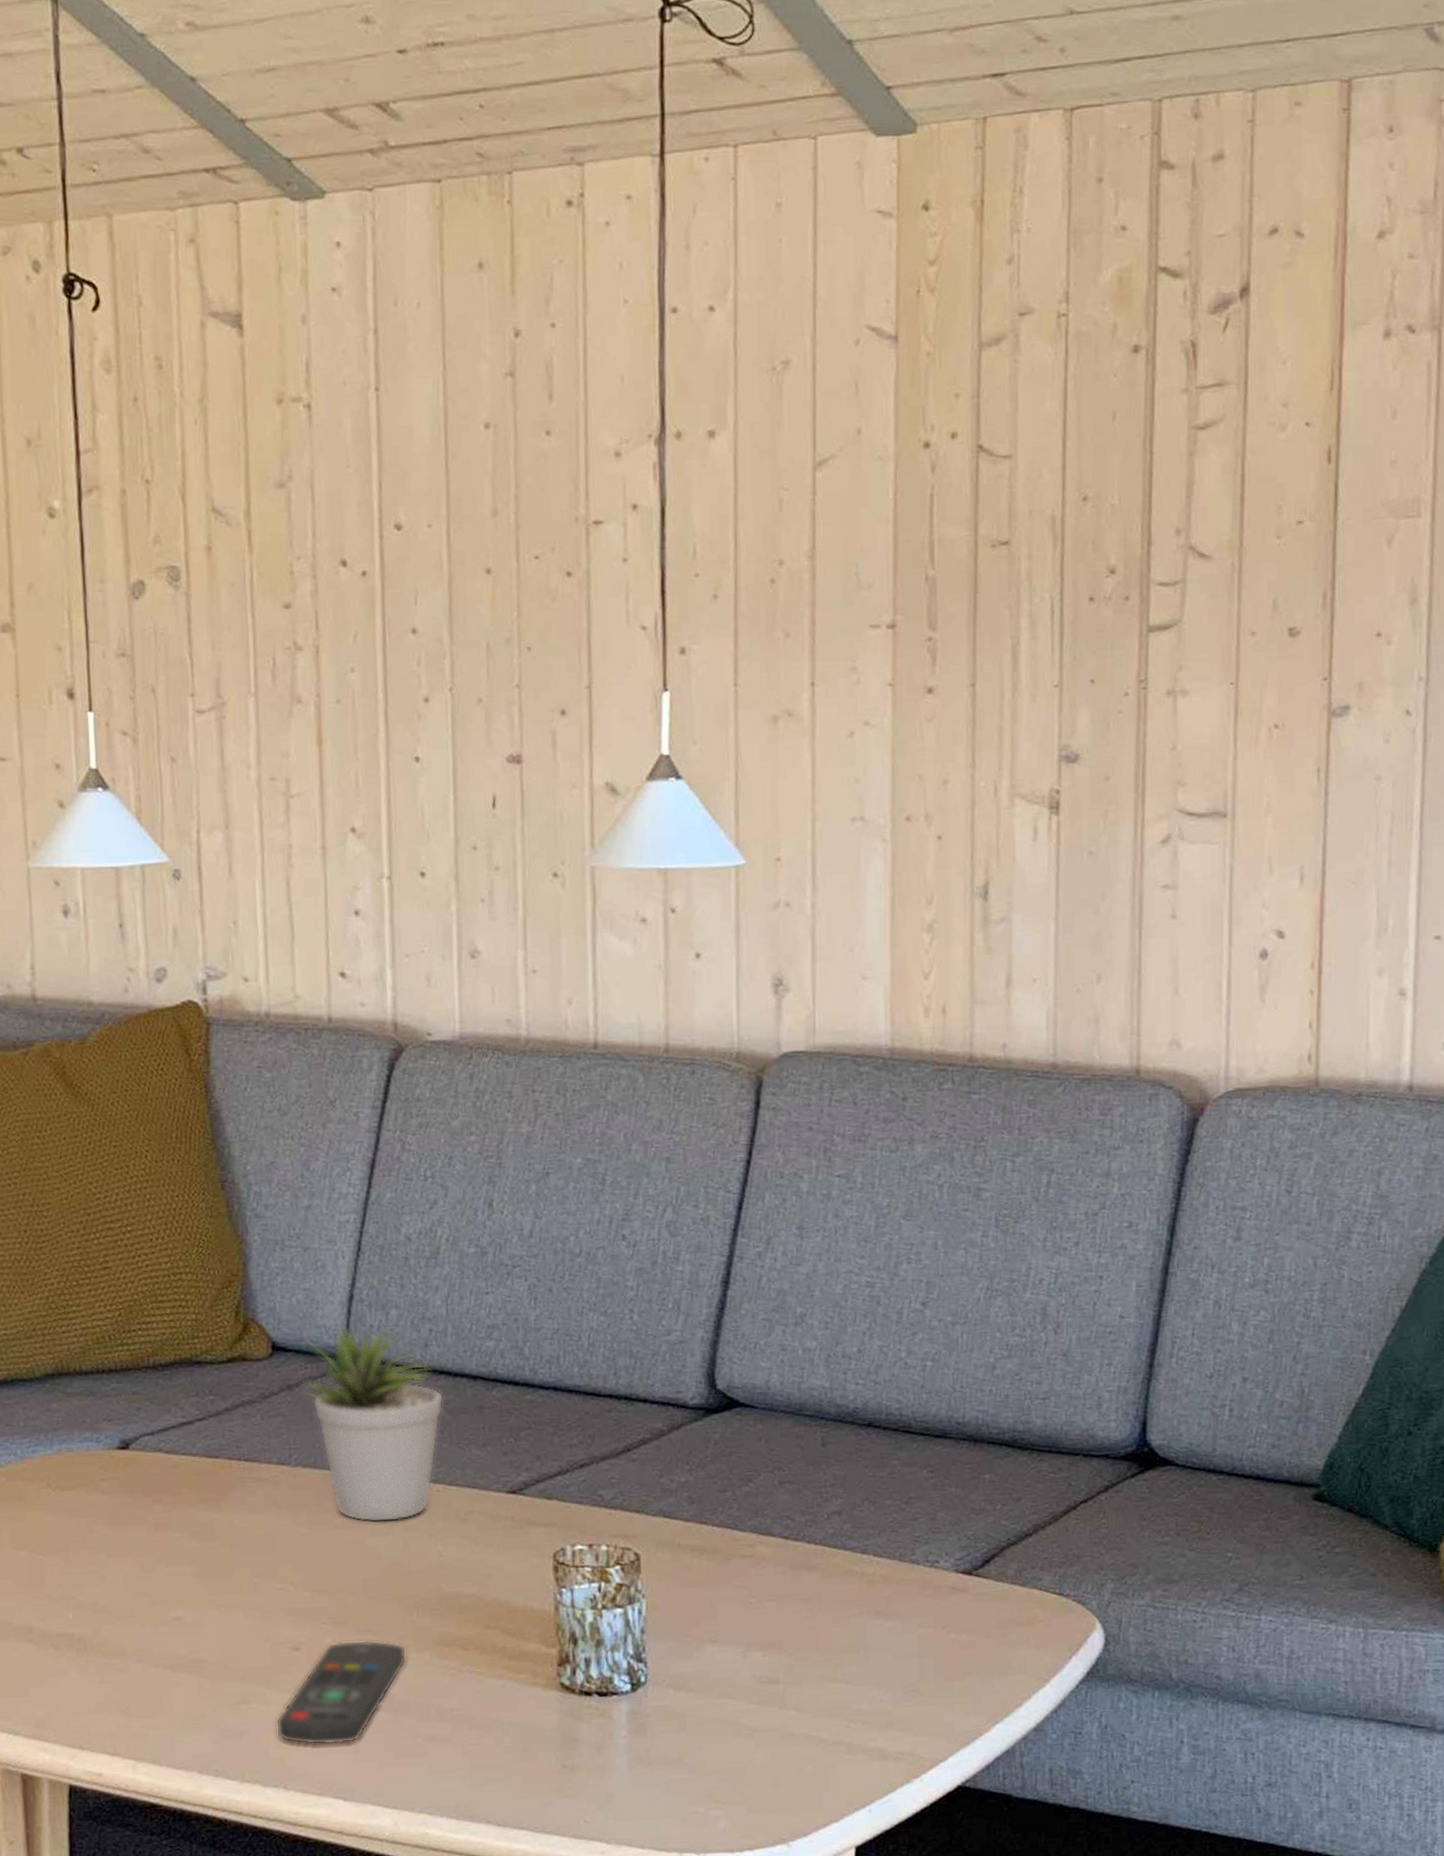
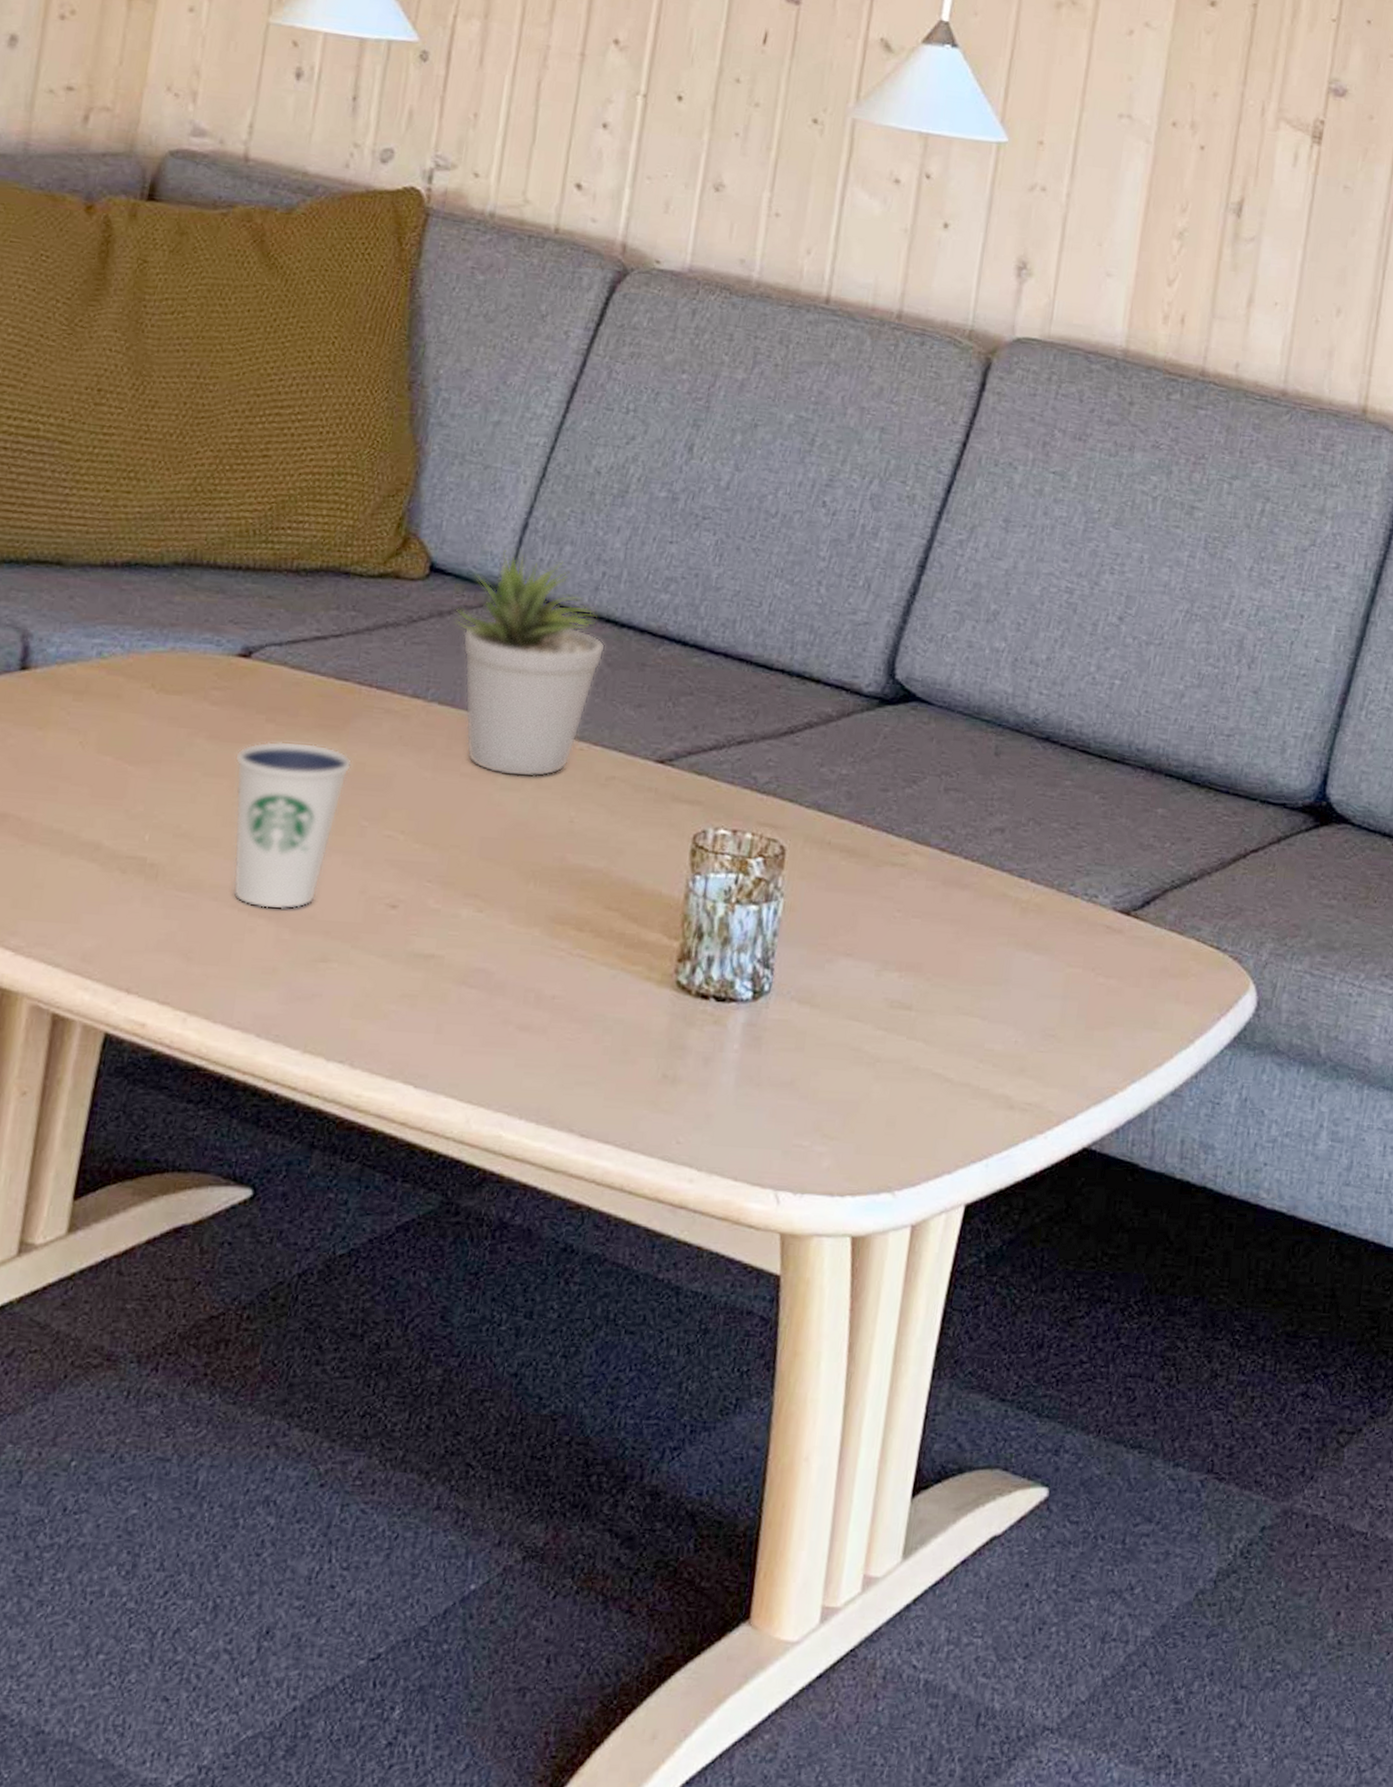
dixie cup: none [132,1516,237,1665] -> present [232,740,353,910]
remote control: present [275,1640,407,1745] -> none [353,904,515,1022]

